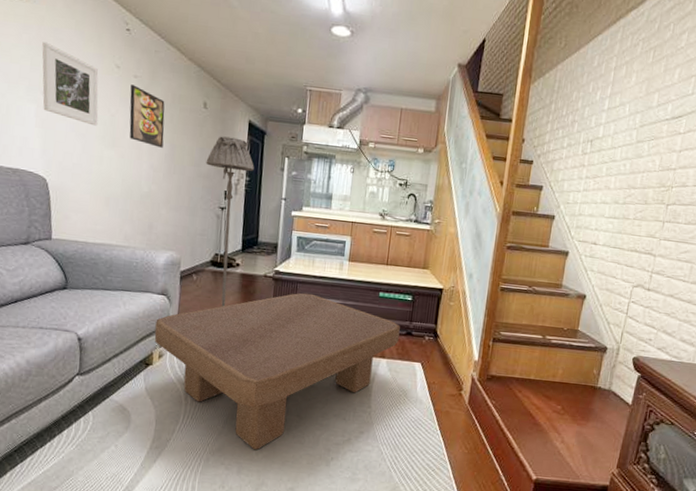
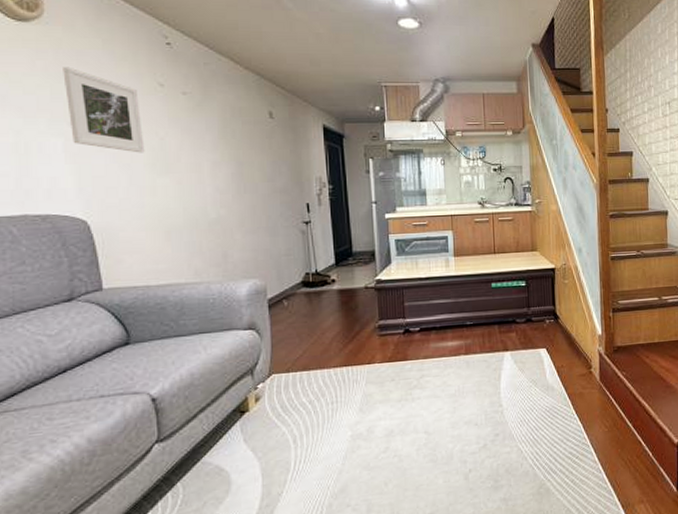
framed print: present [129,84,165,148] -> none [180,102,228,167]
coffee table: present [154,292,400,450] -> none [246,297,519,482]
floor lamp: present [205,136,254,307] -> none [280,145,336,330]

